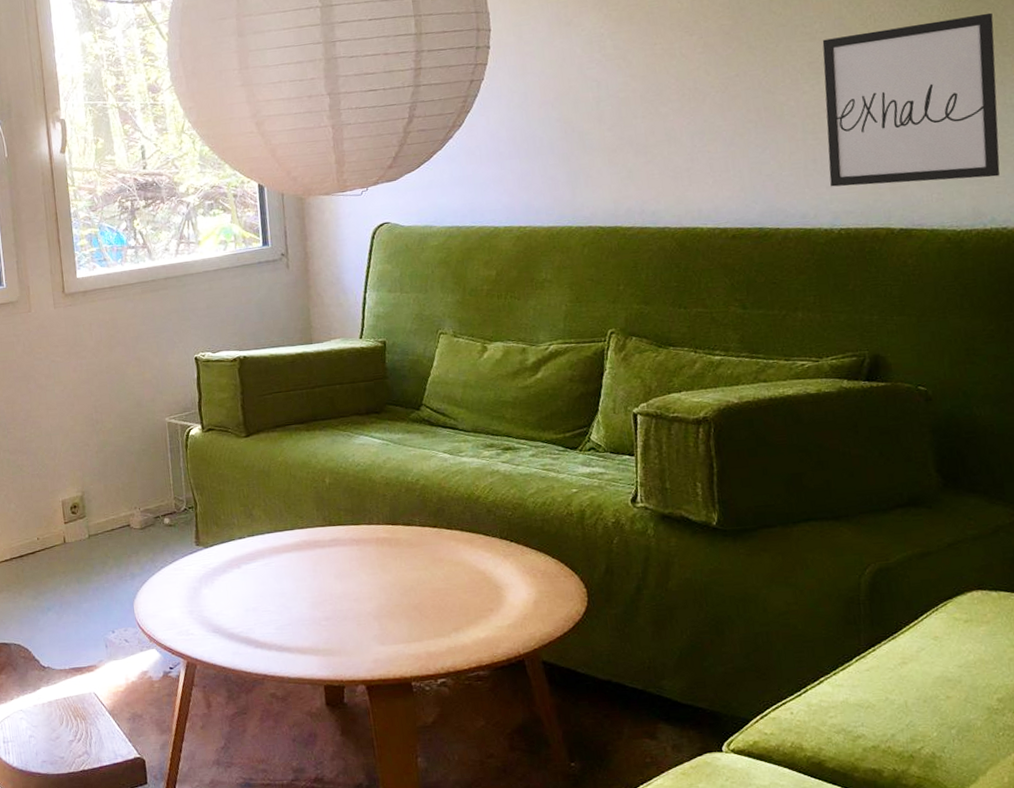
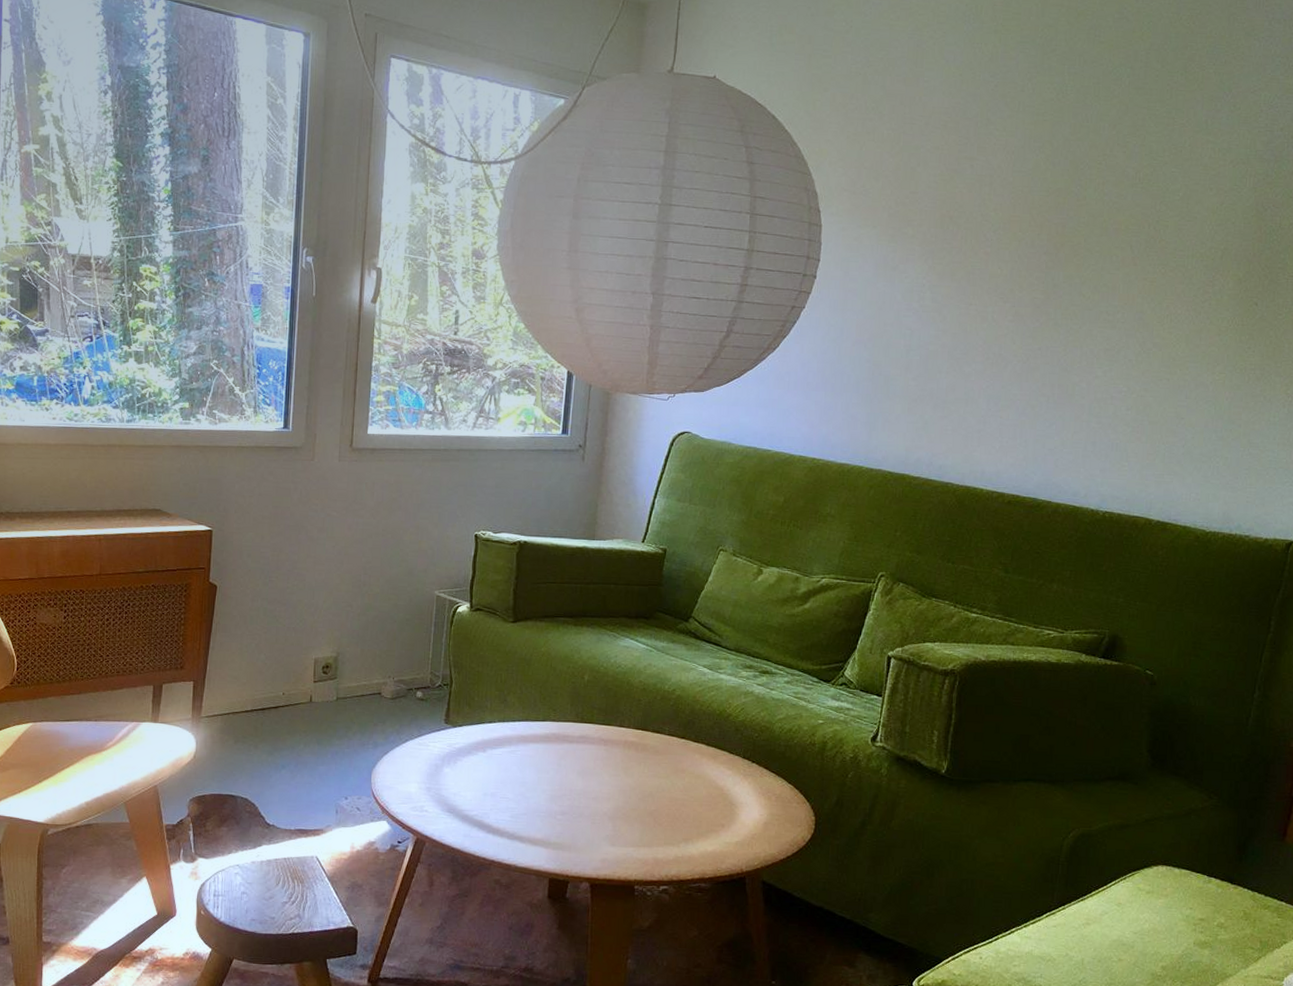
wall art: present [822,12,1000,187] -> none [1104,330,1273,487]

